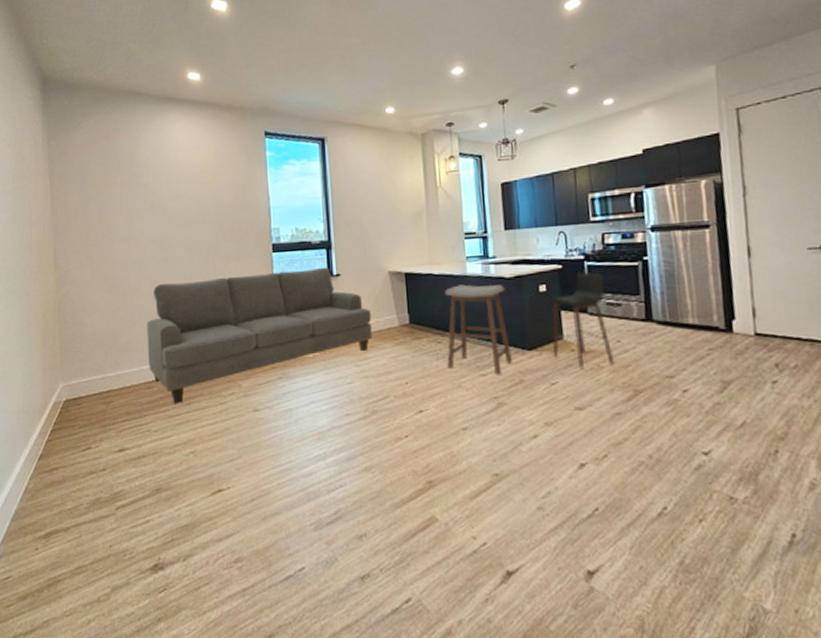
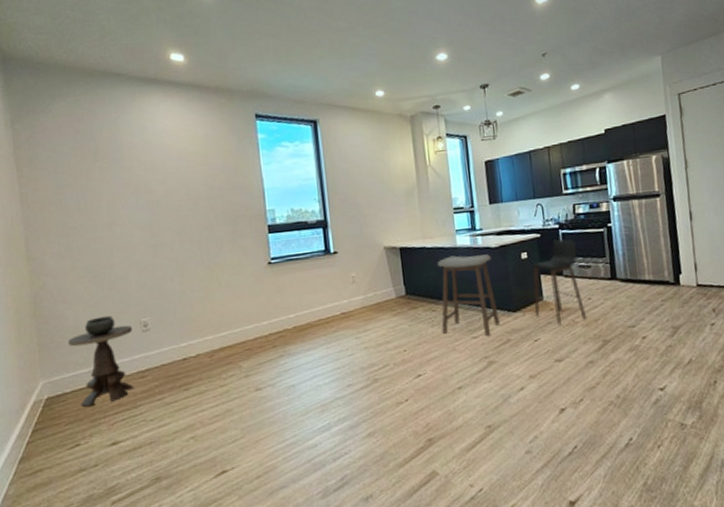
side table: none [86,325,142,413] -> present [68,315,133,408]
sofa: present [146,267,372,404] -> none [136,245,371,391]

